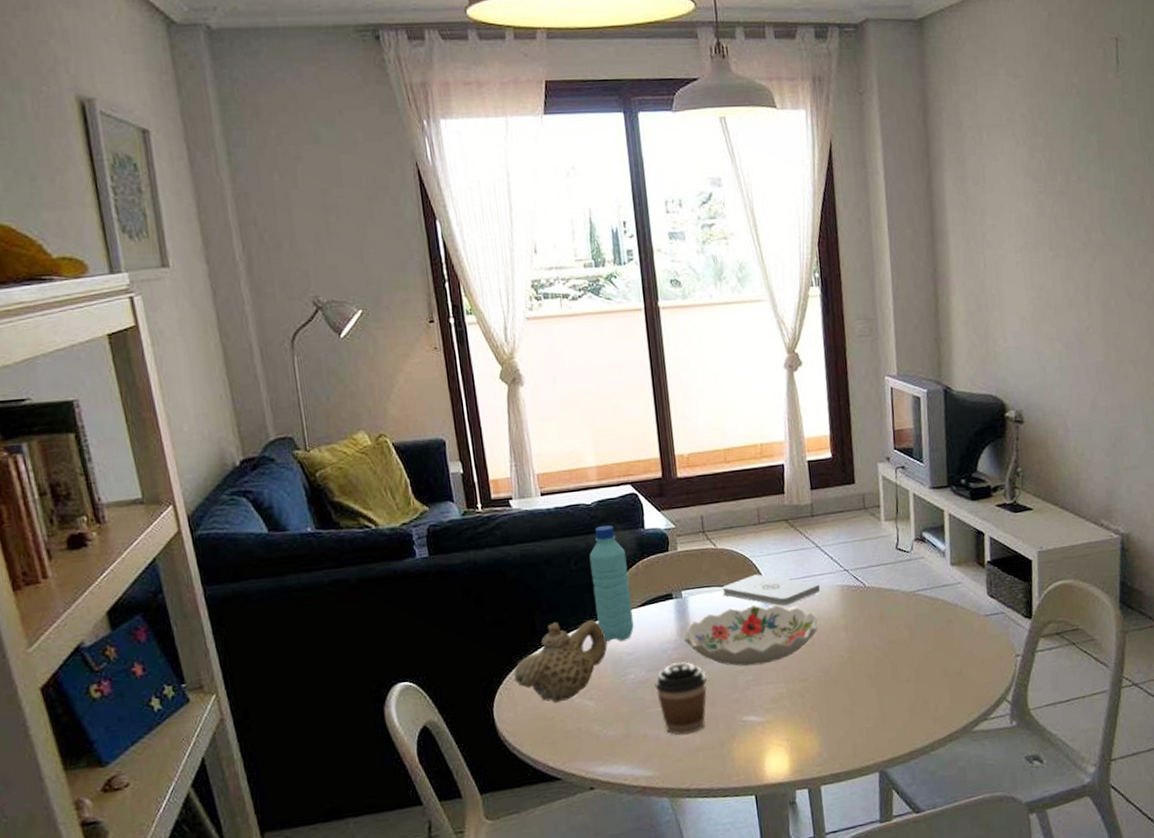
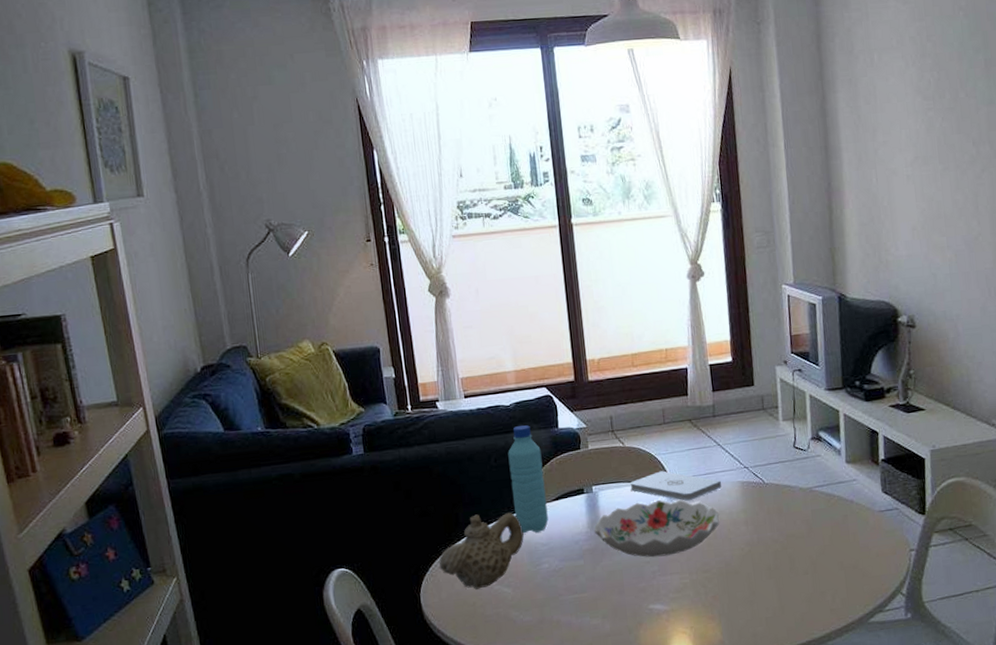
coffee cup: present [653,661,708,735] -> none [566,552,616,622]

